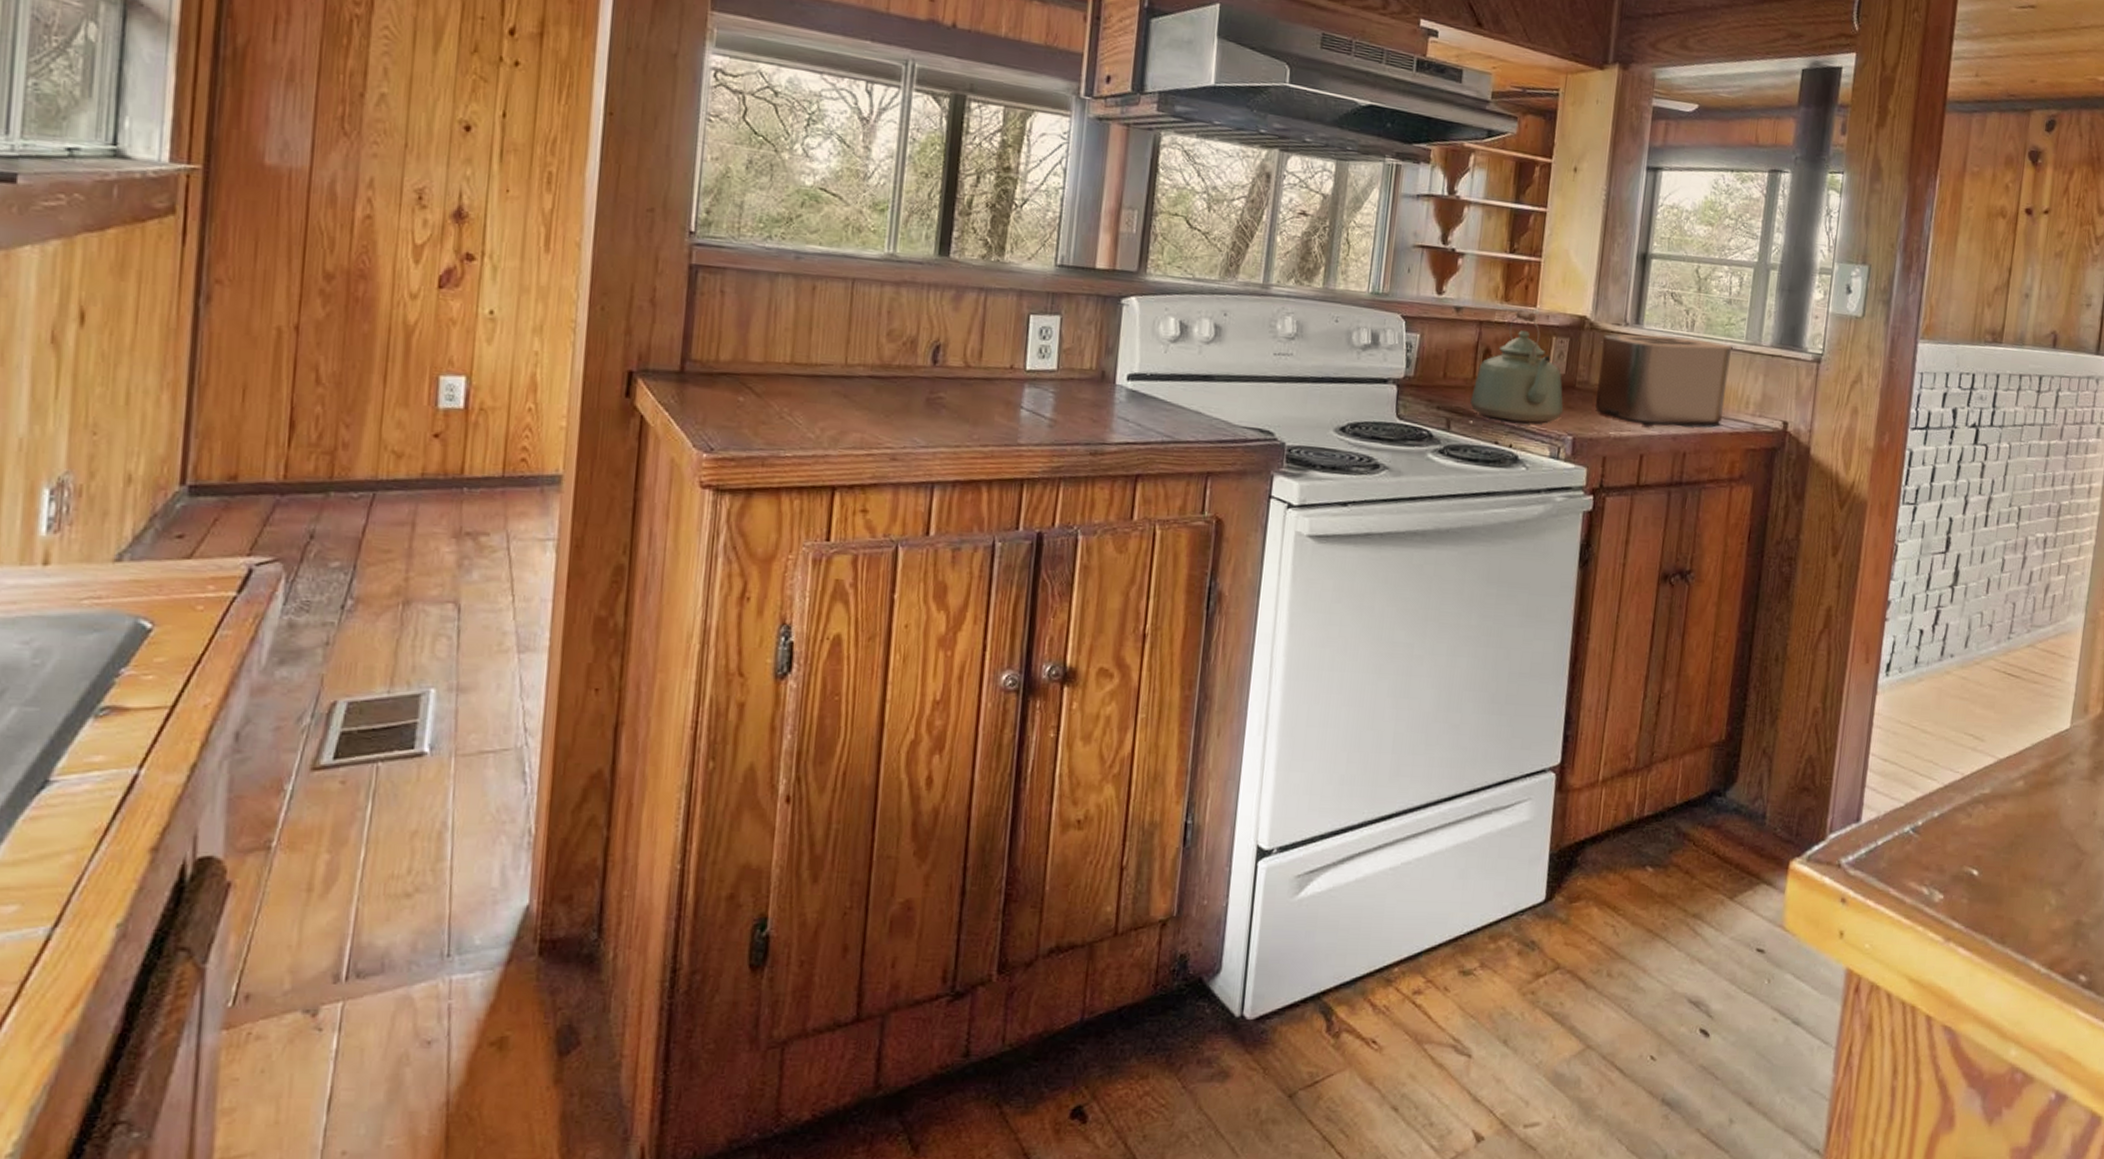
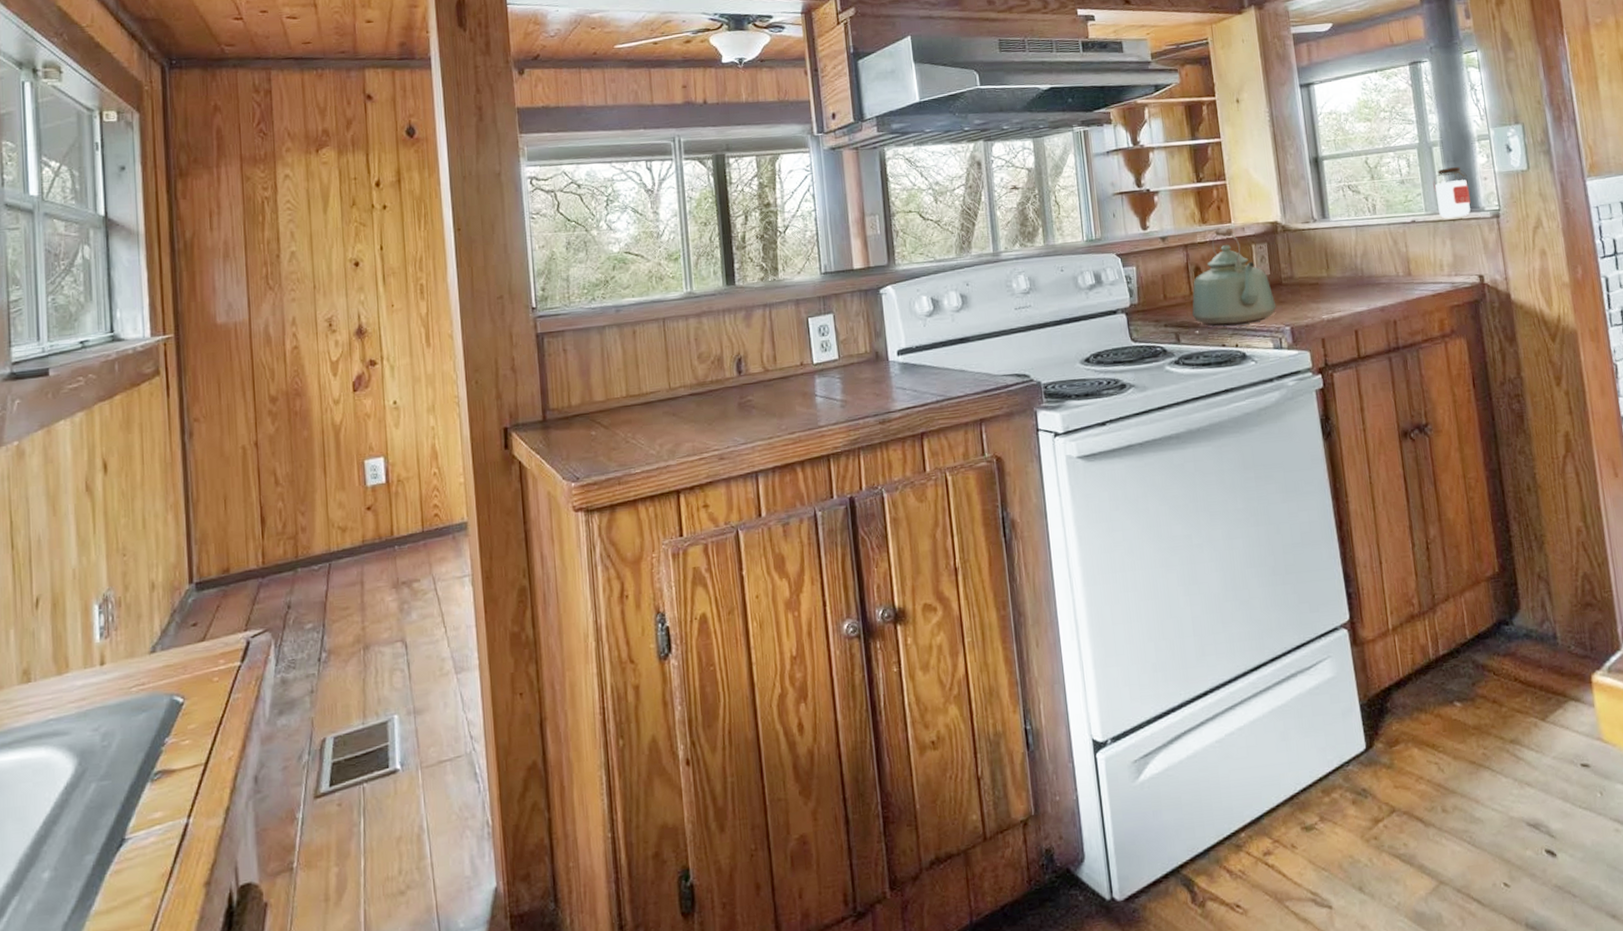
toaster: present [1595,334,1732,427] -> none [1297,219,1422,305]
jar: none [1759,296,1799,354] -> present [1433,167,1471,219]

